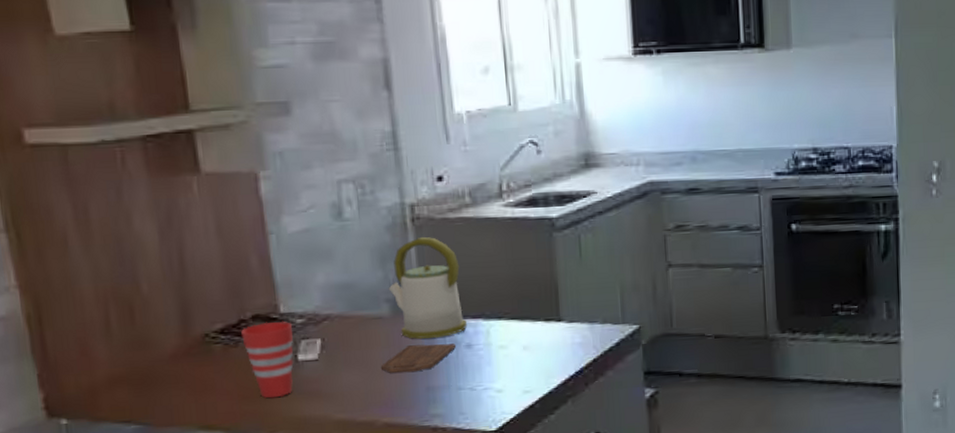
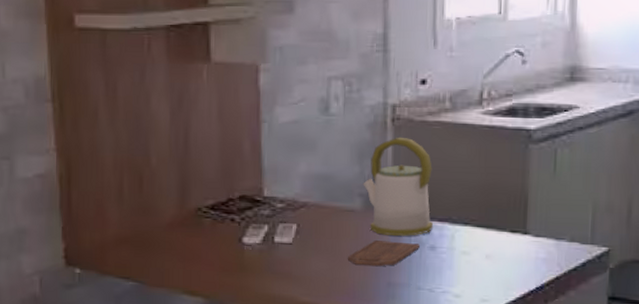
cup: present [241,321,294,399] -> none [228,203,272,274]

